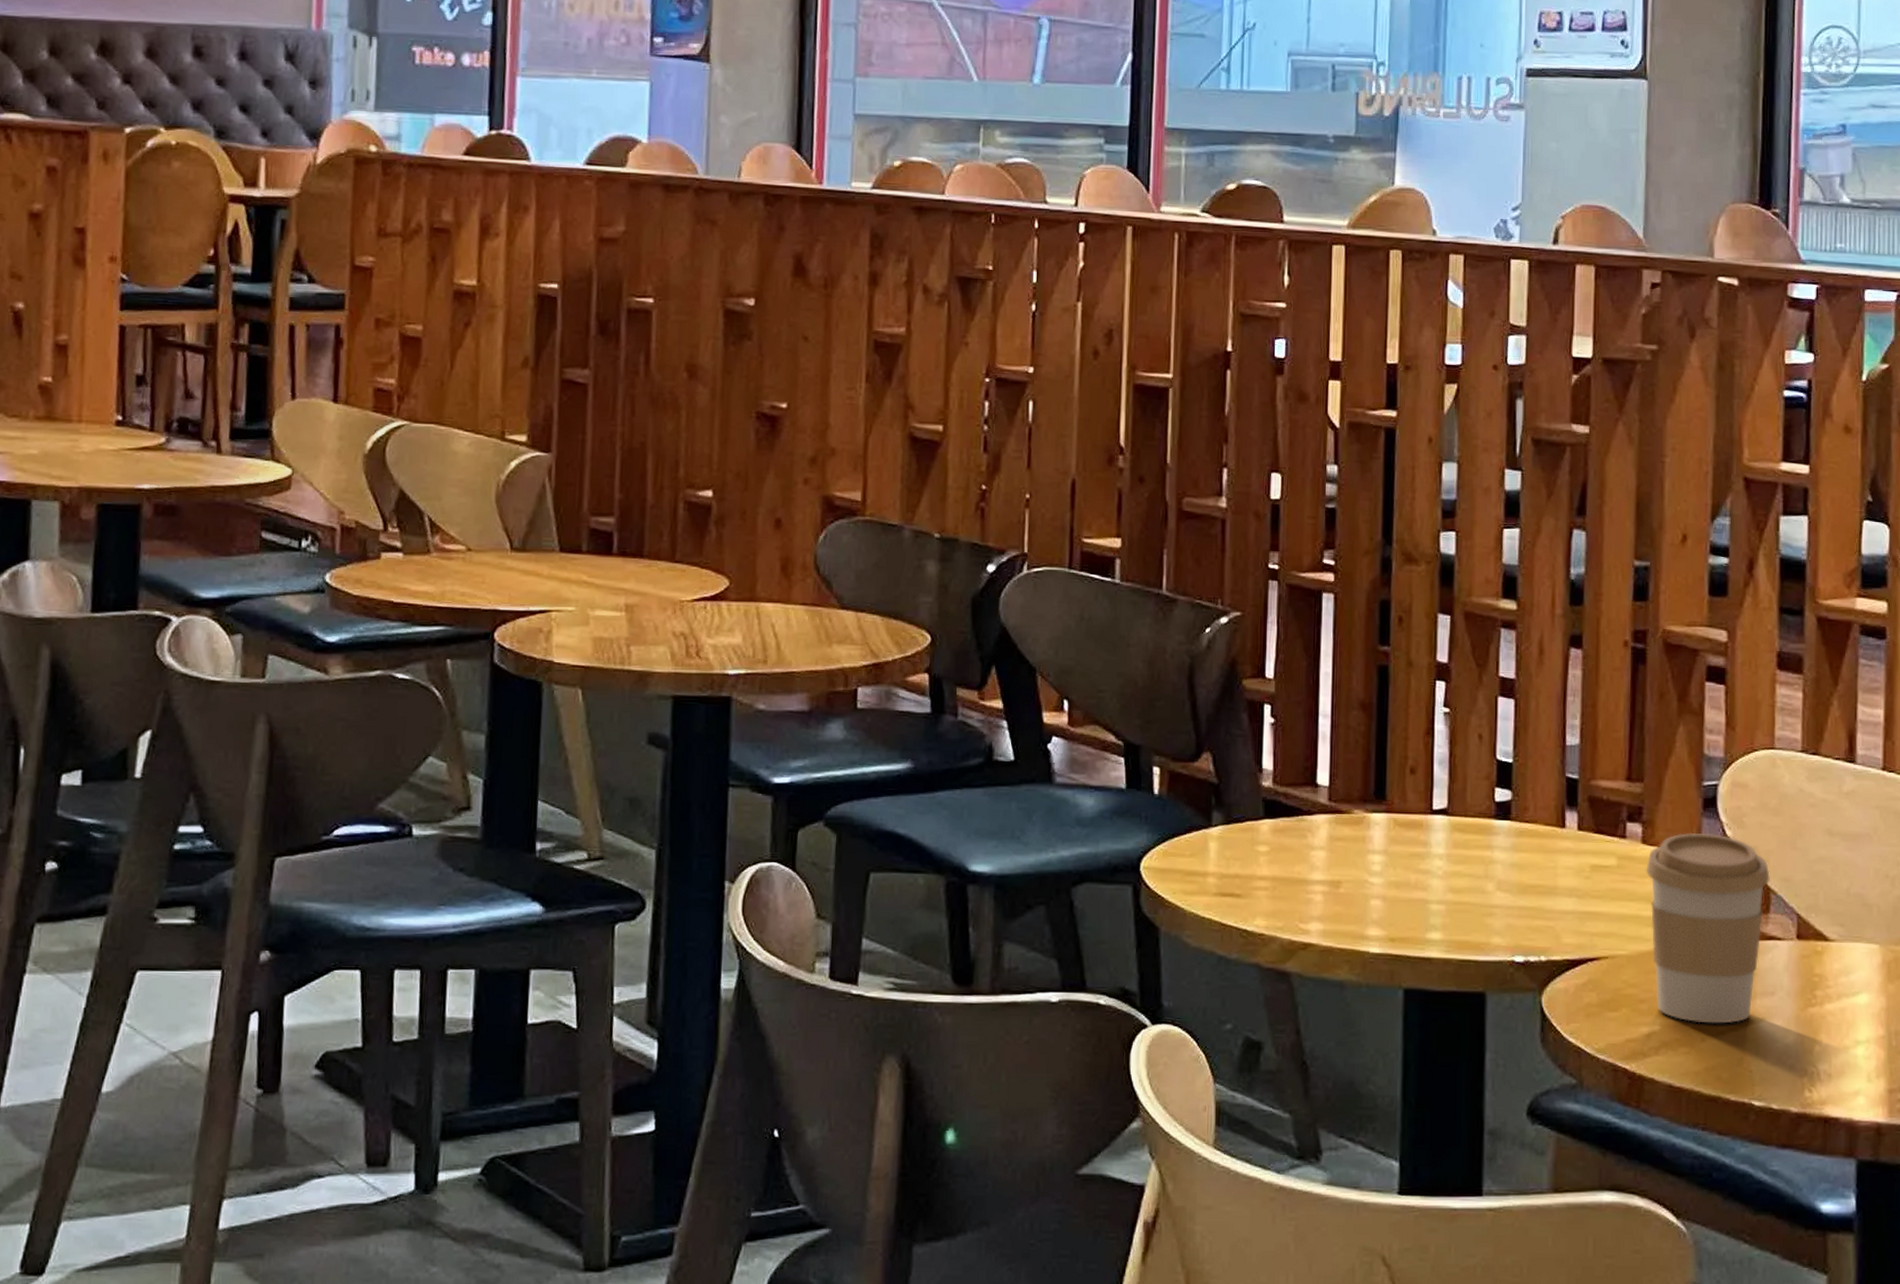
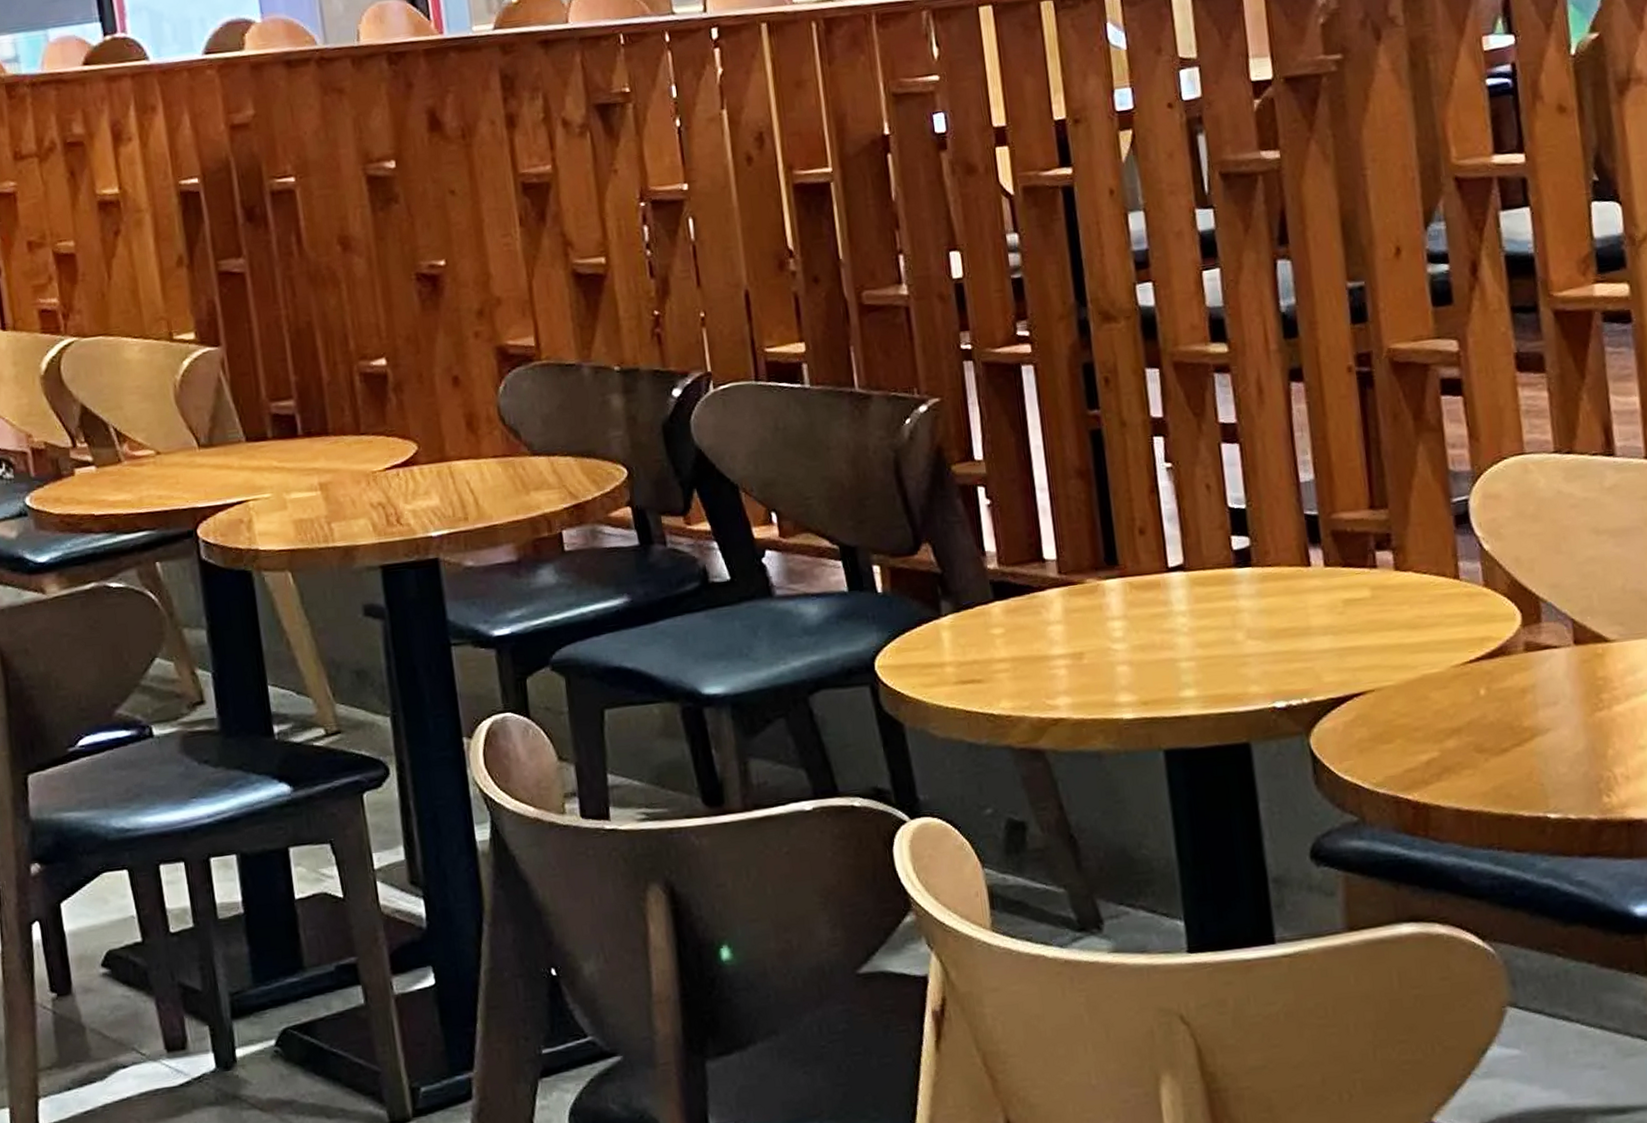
coffee cup: present [1646,832,1770,1024] -> none [1402,550,1537,744]

